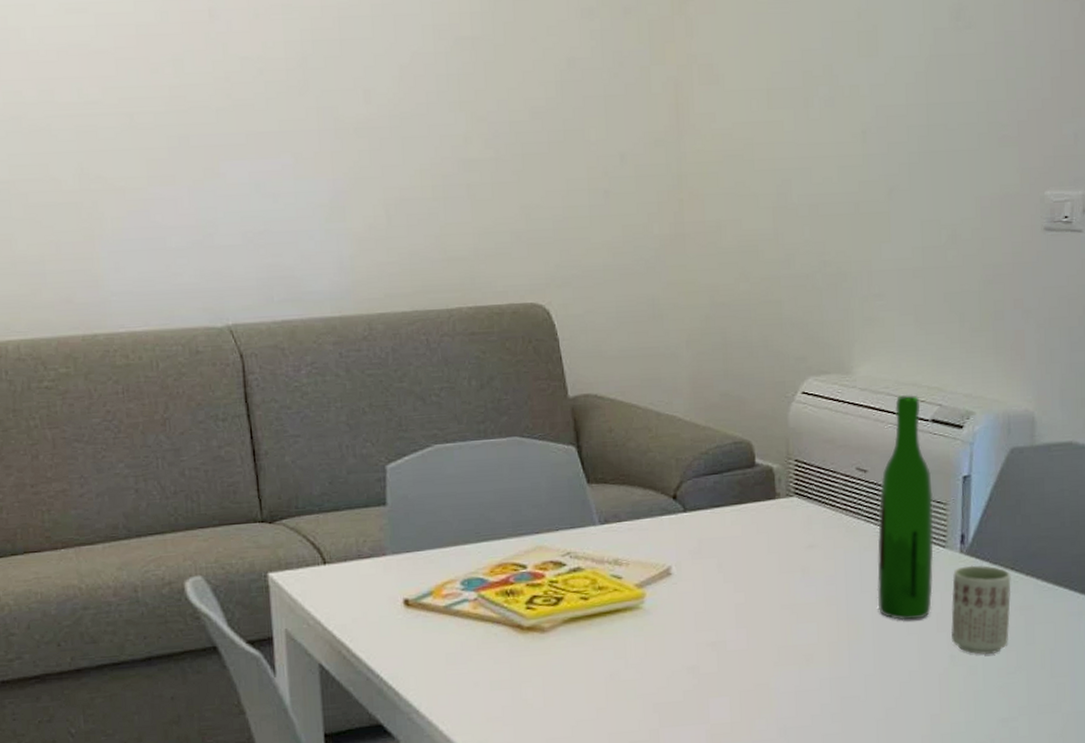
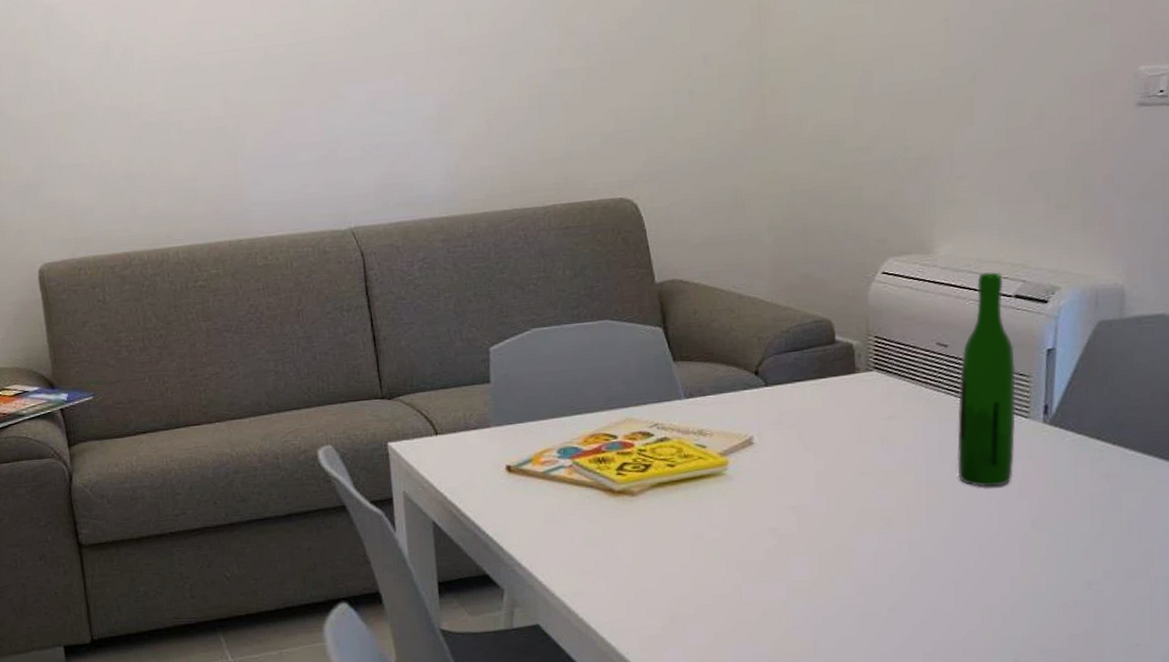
cup: present [951,564,1011,655] -> none [1033,434,1097,520]

